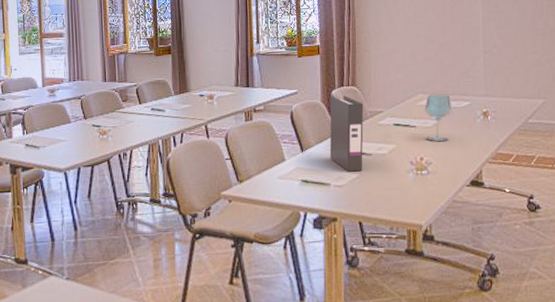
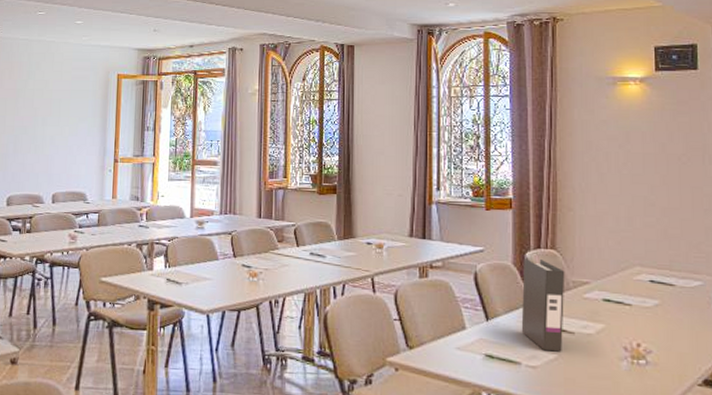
wine glass: present [424,94,452,142] -> none [642,268,679,327]

